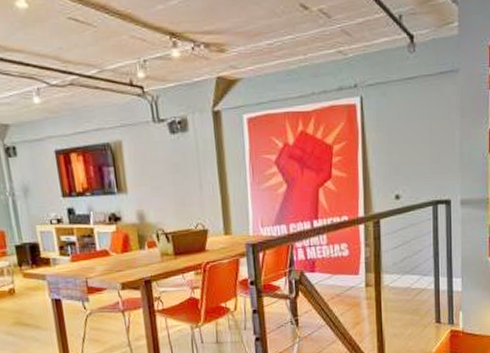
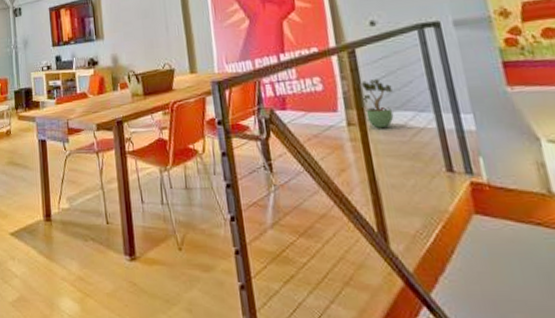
potted plant: none [381,246,405,289] -> present [361,78,394,128]

